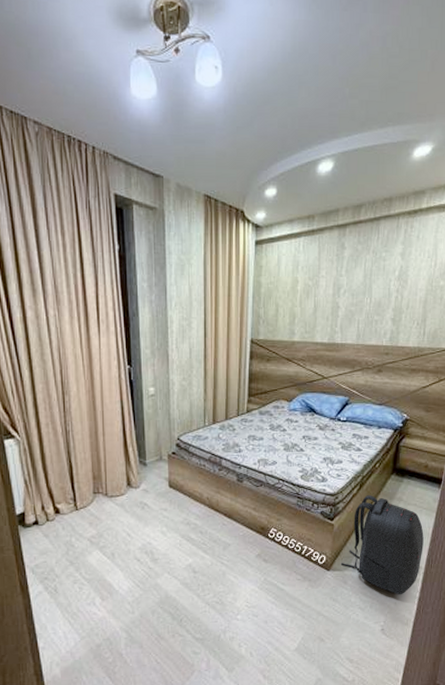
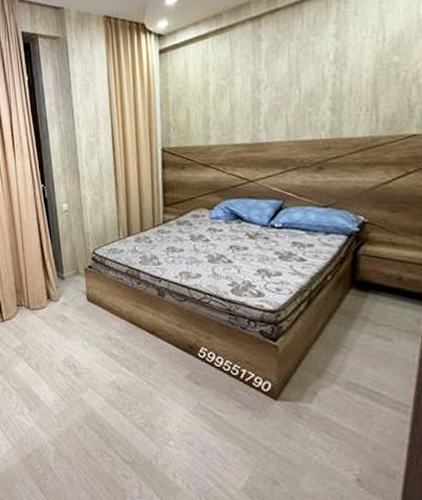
backpack: present [340,495,424,595] -> none [291,313,408,439]

